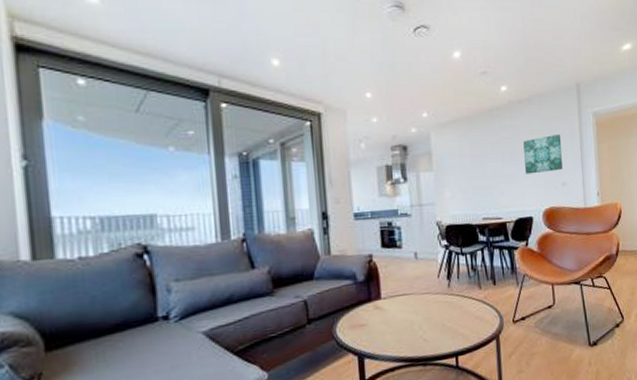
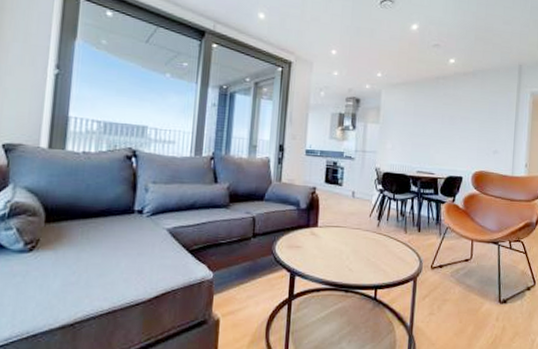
wall art: present [523,133,563,174] -> none [461,106,499,140]

